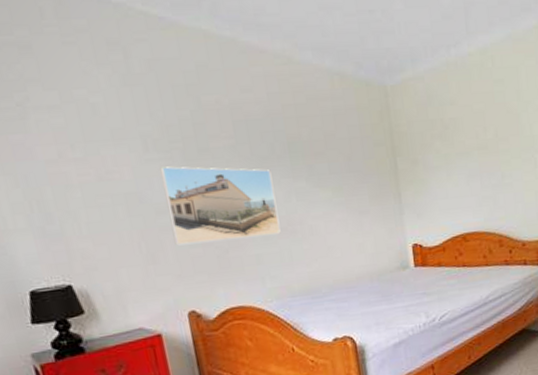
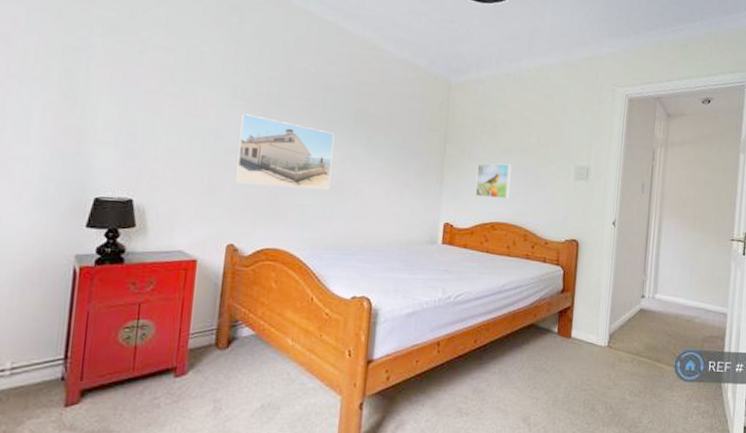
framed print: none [435,167,476,210] -> present [475,163,512,199]

